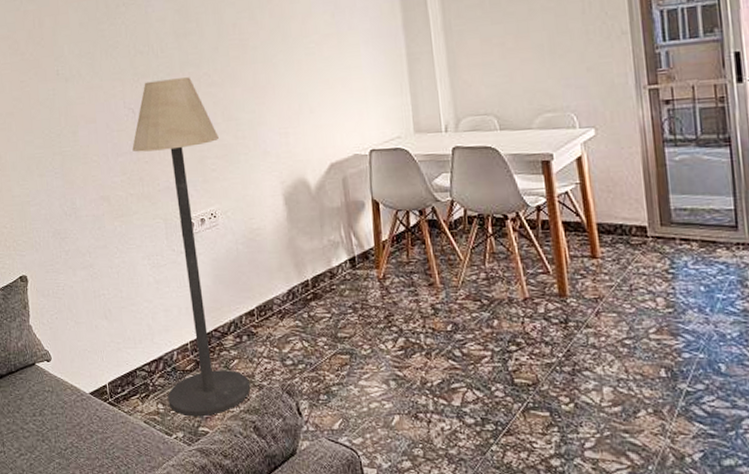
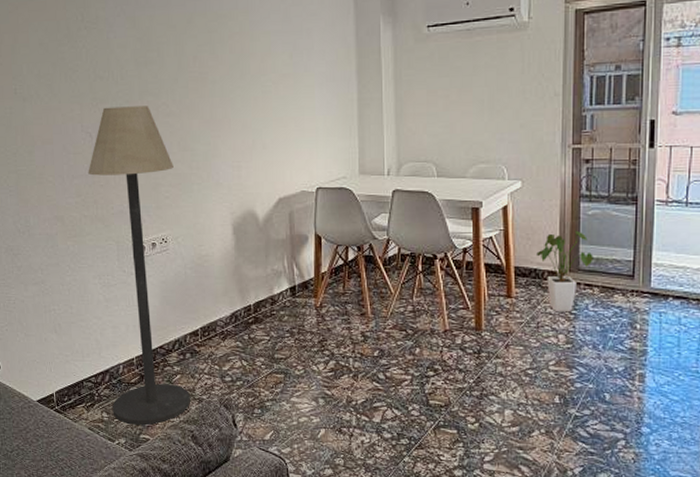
house plant: none [620,179,687,273] -> present [537,230,593,313]

